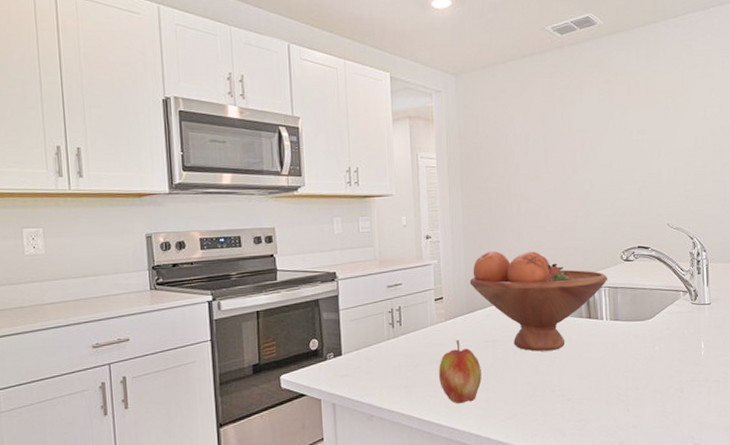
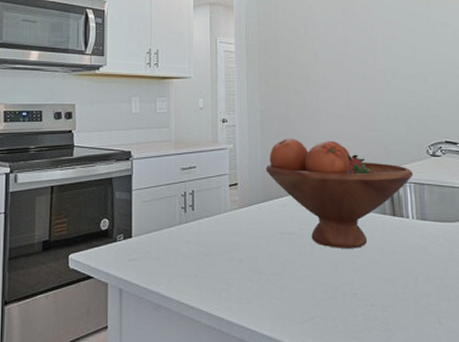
apple: present [439,340,482,404] -> none [231,229,276,301]

